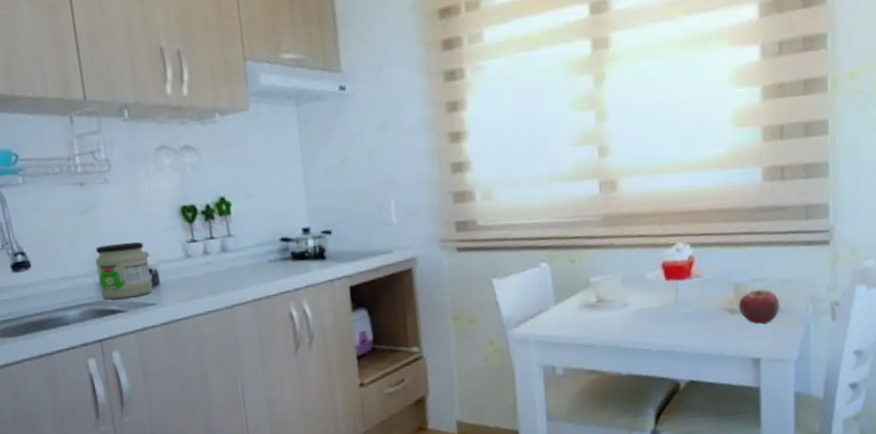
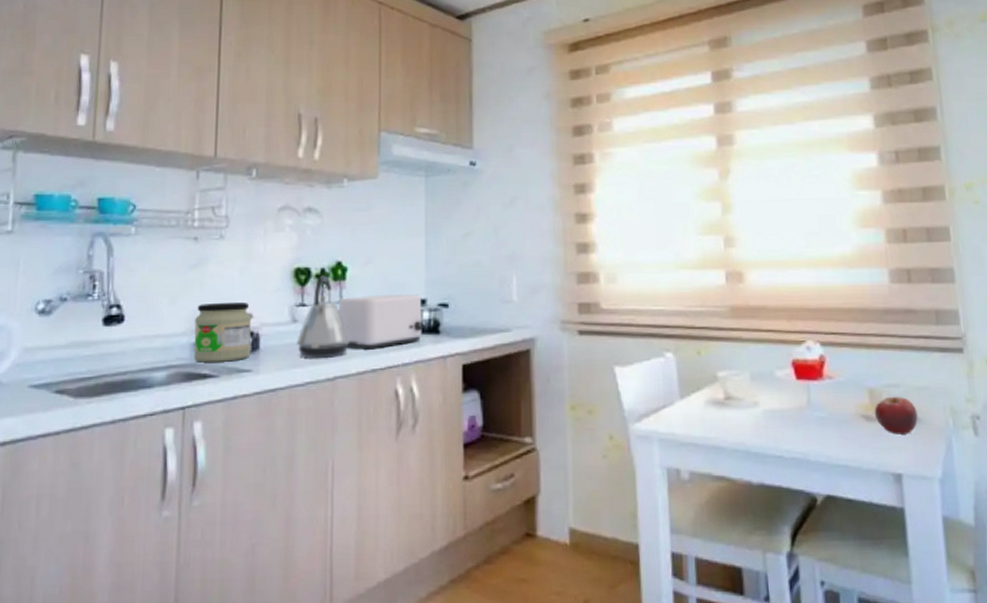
kettle: none [193,211,242,290] -> present [296,275,349,359]
toaster: none [227,223,310,279] -> present [339,294,423,350]

